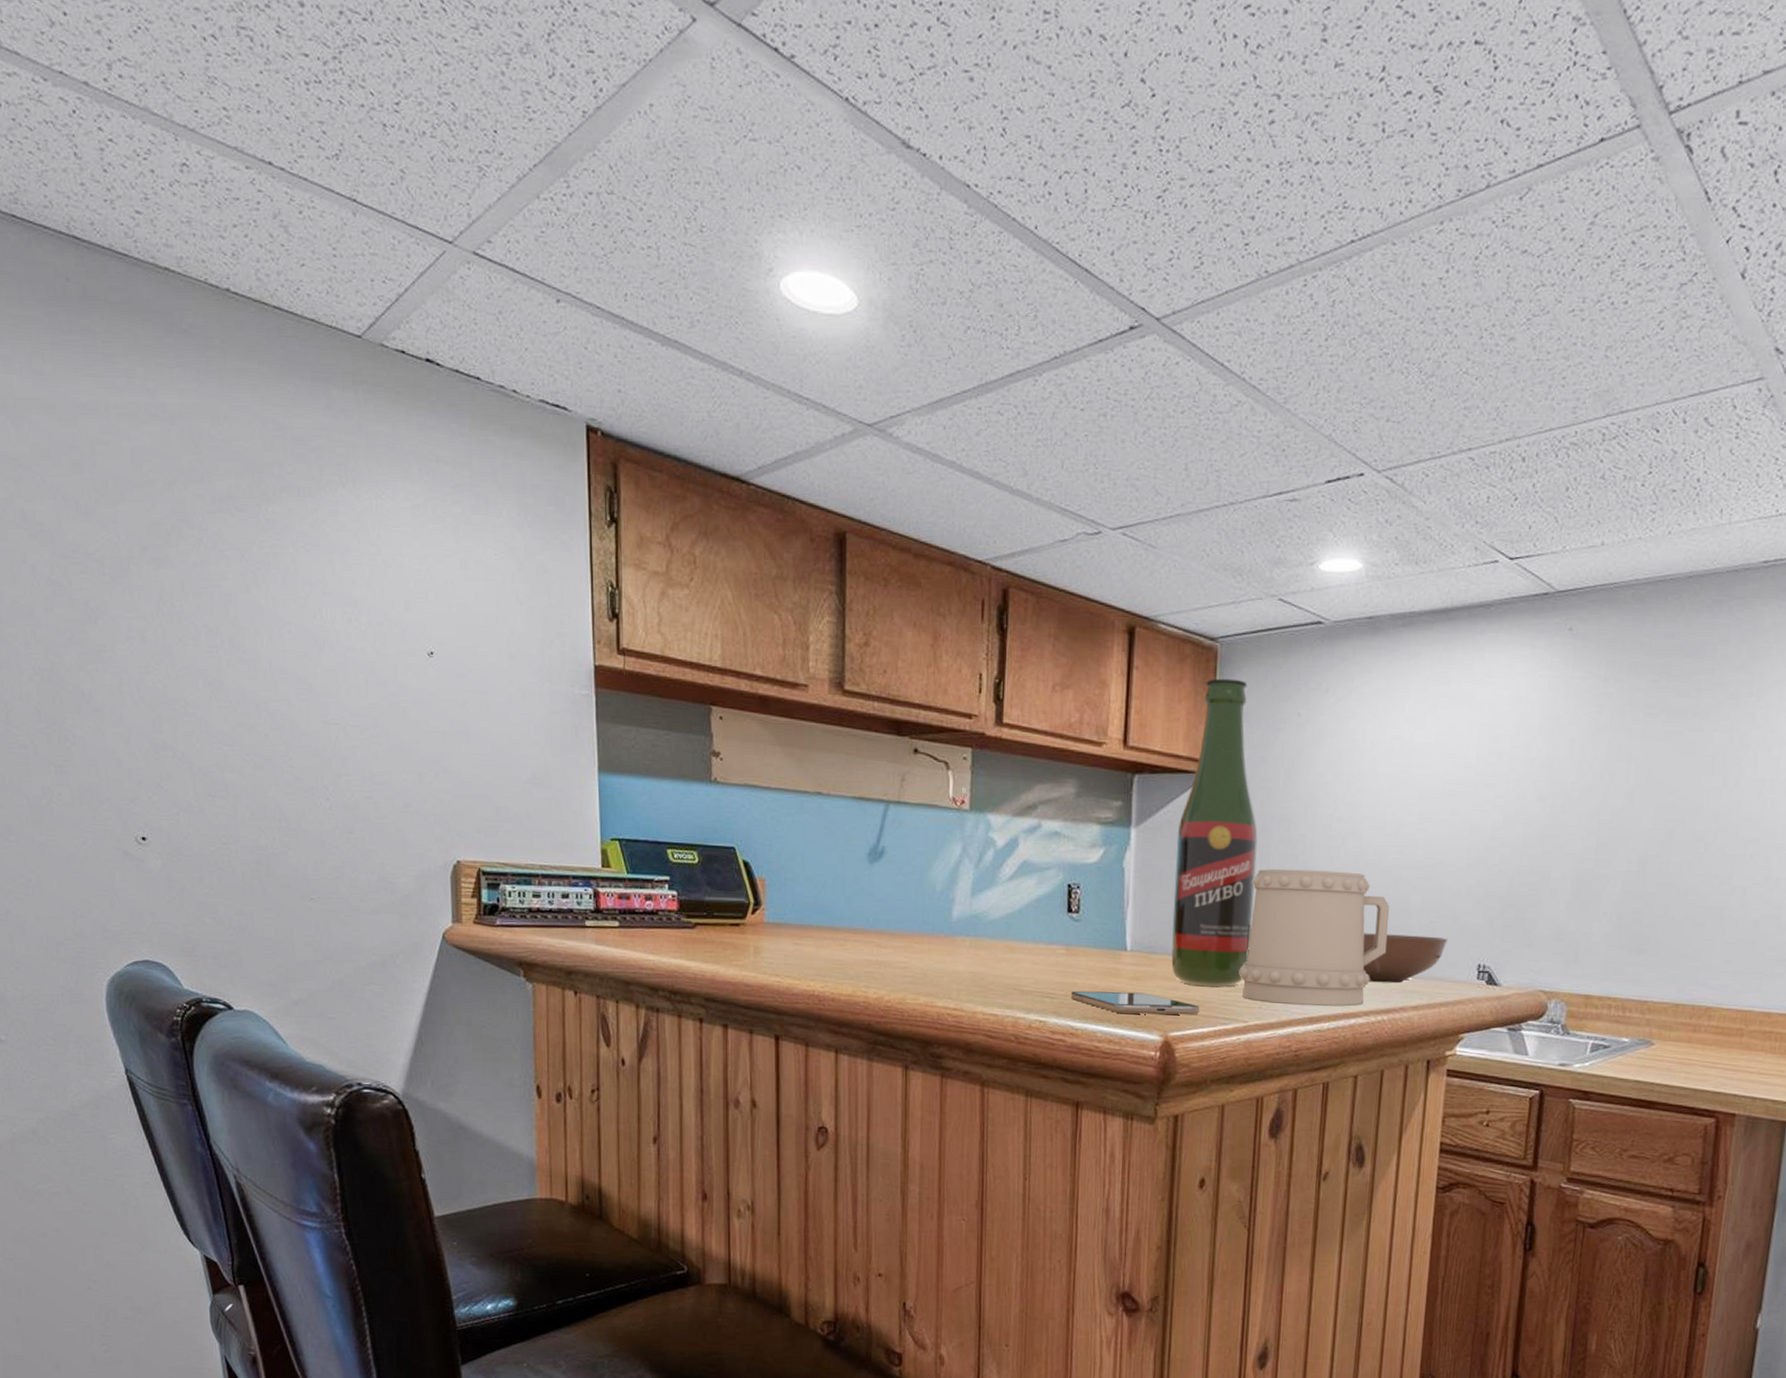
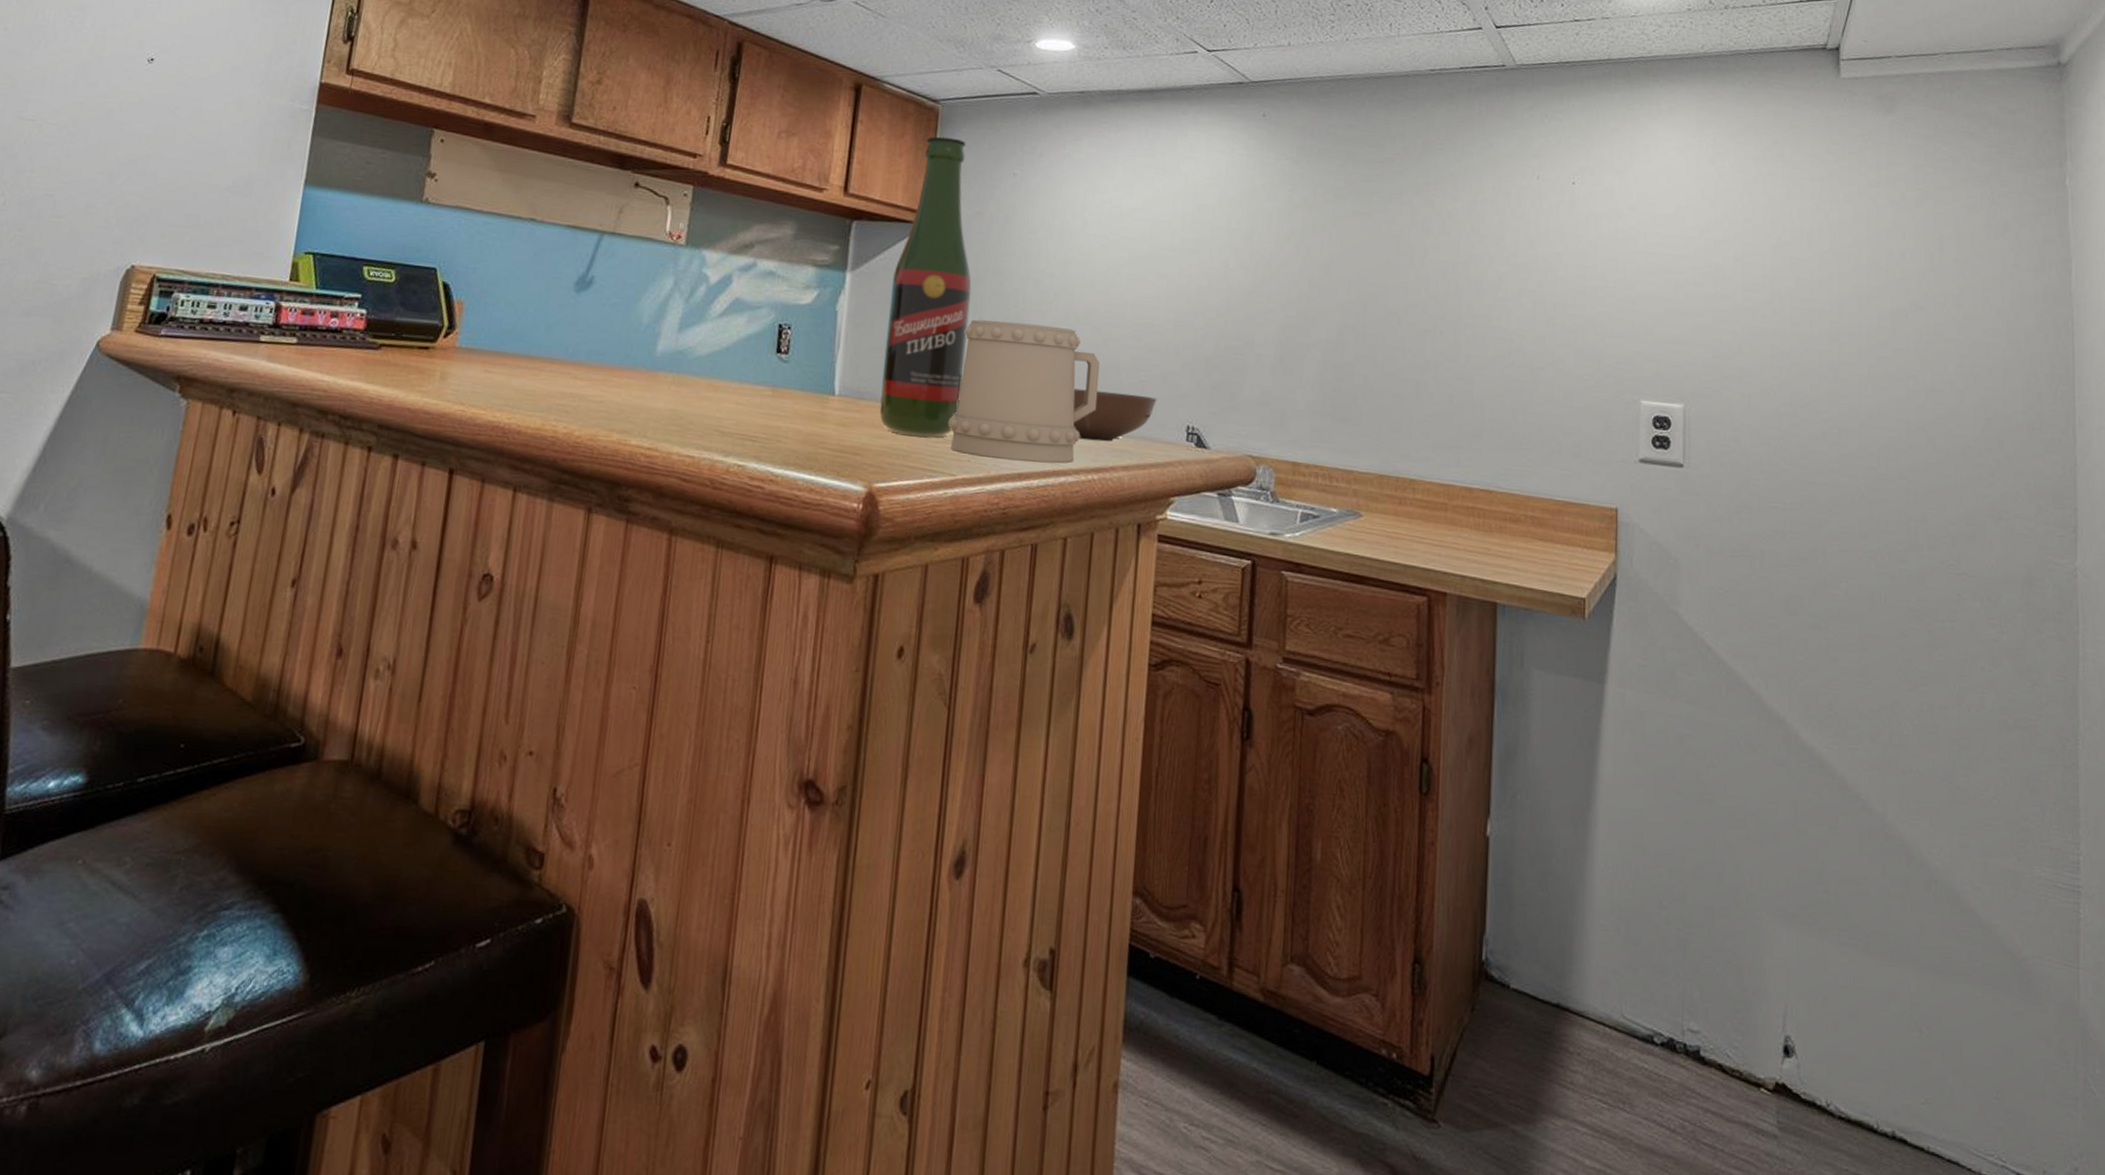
smartphone: present [1070,990,1200,1015] -> none [773,434,907,466]

